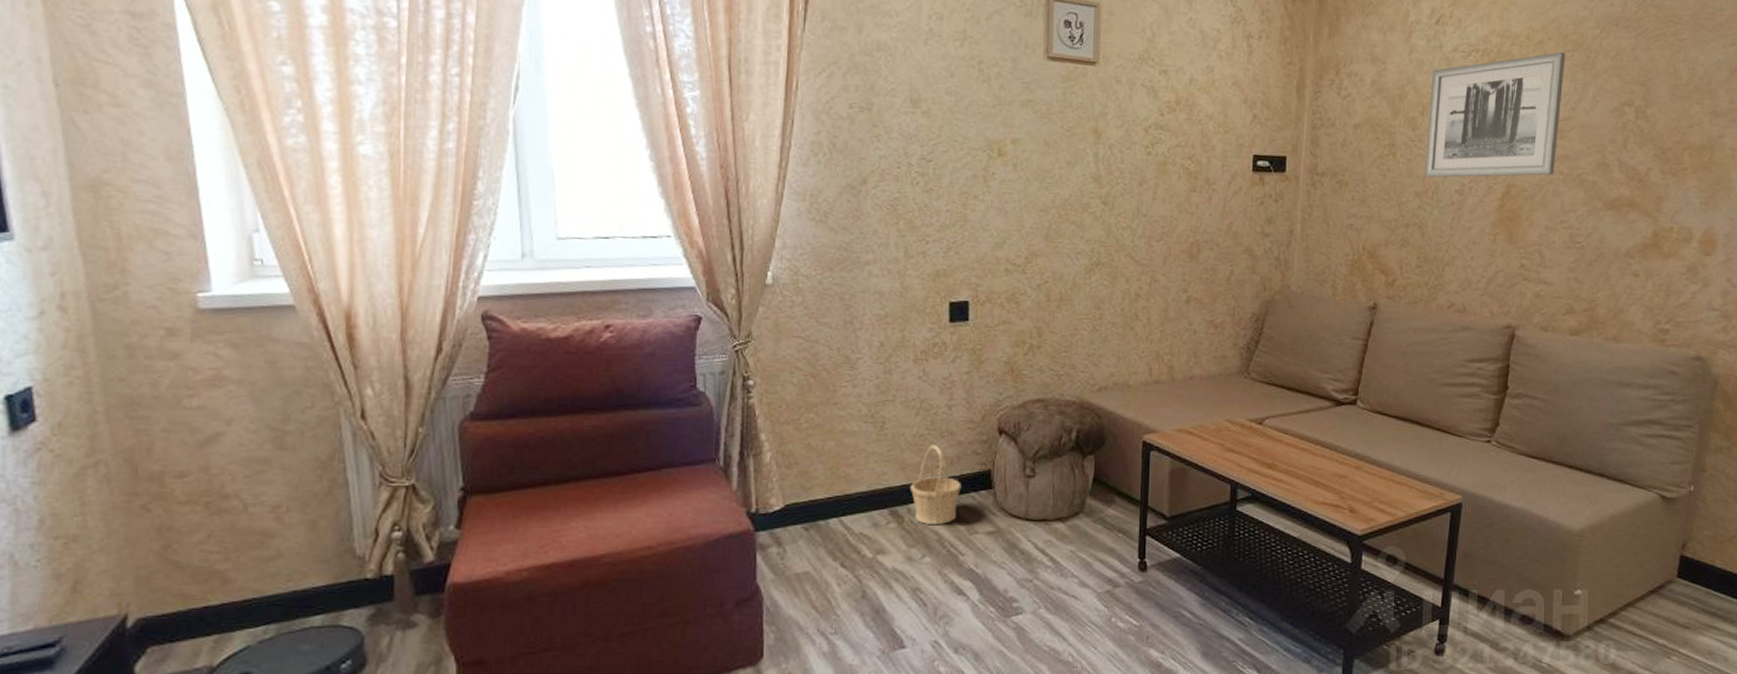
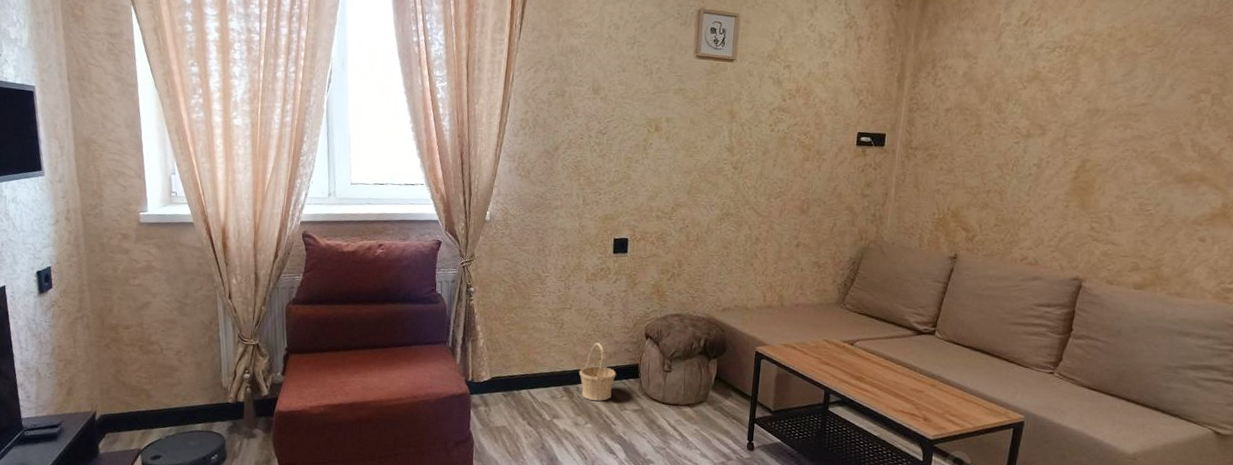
wall art: present [1425,52,1566,178] -> none [1007,47,1146,153]

